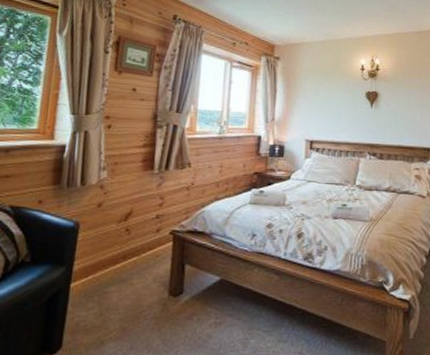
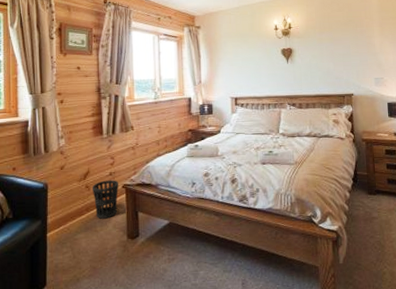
wastebasket: none [133,224,166,270] -> present [92,180,118,219]

